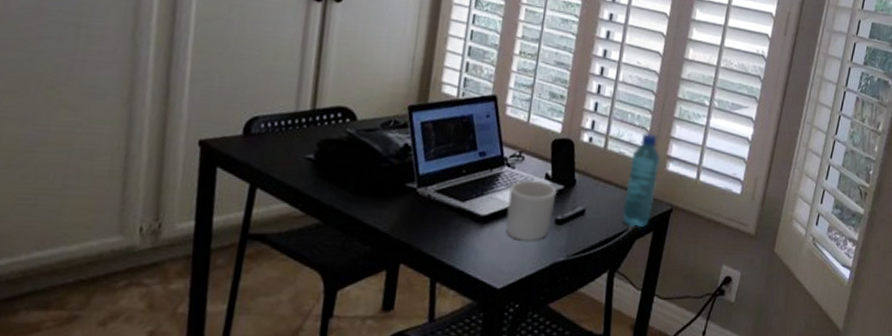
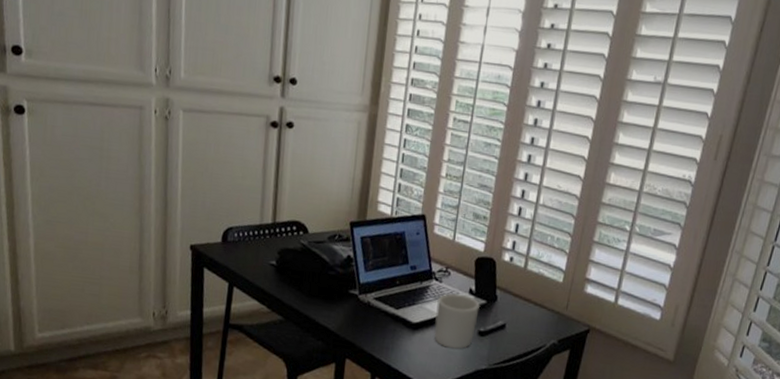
water bottle: present [623,133,661,228] -> none [541,255,579,345]

